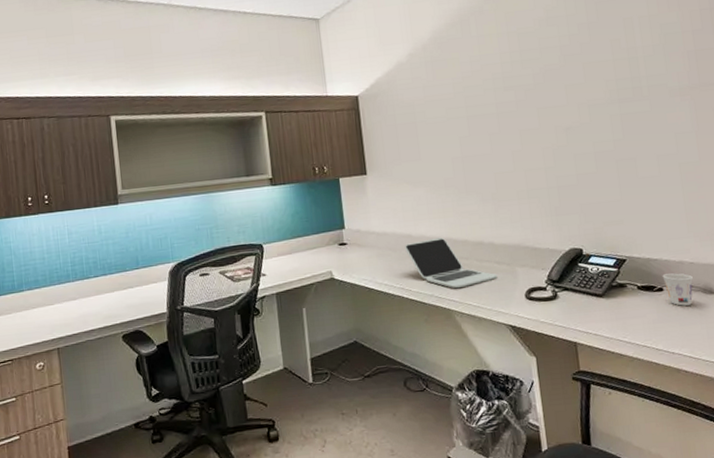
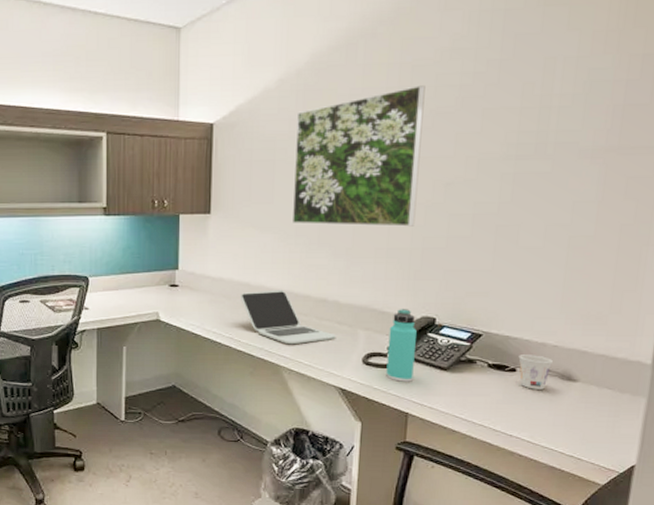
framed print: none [429,49,547,176] -> present [291,85,426,227]
thermos bottle: none [543,243,574,313] -> present [386,309,417,382]

